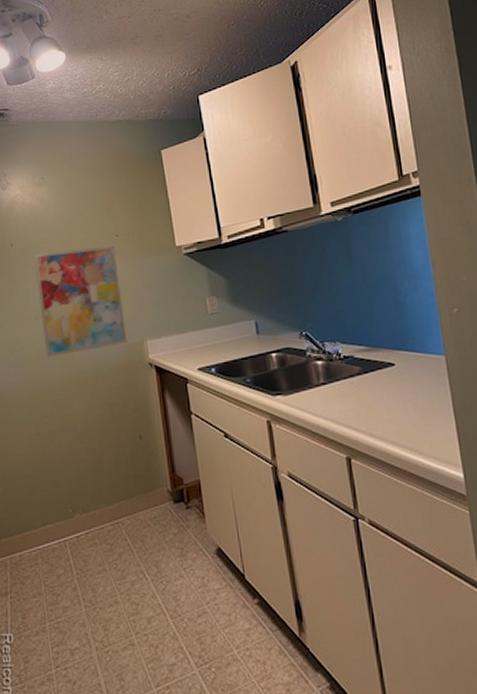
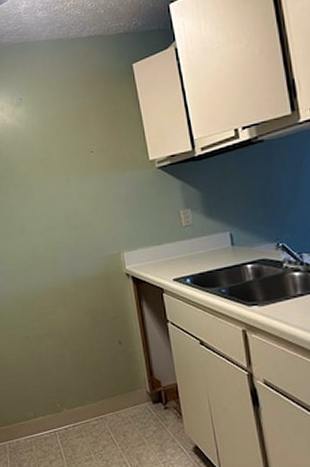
wall art: present [34,246,127,357] -> none [16,162,105,268]

